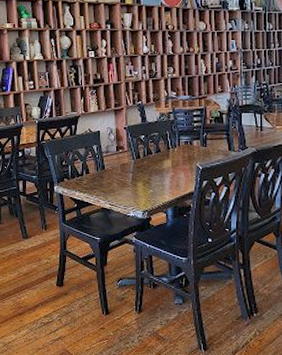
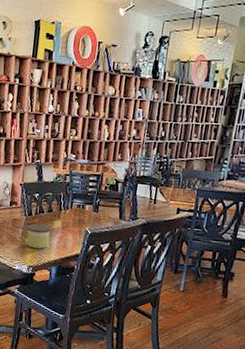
candle: none [136,166,161,192] -> present [26,224,51,249]

